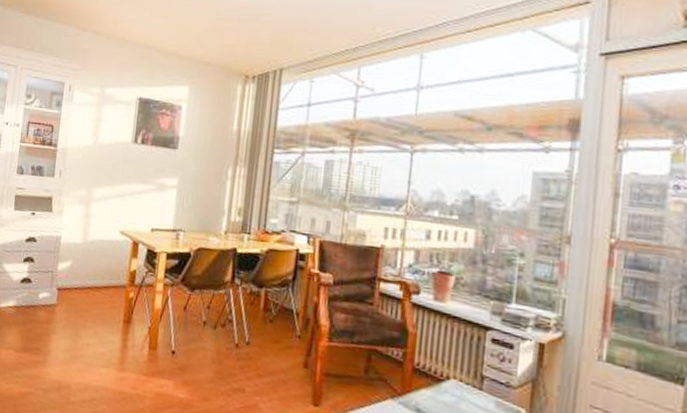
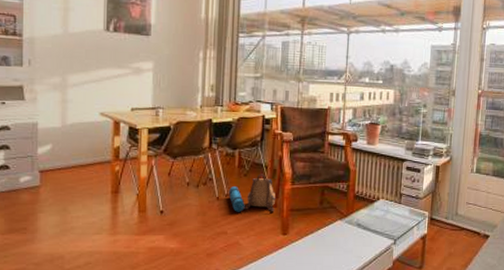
backpack: none [249,321,307,373] -> present [228,174,275,212]

